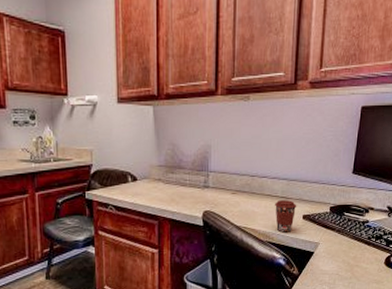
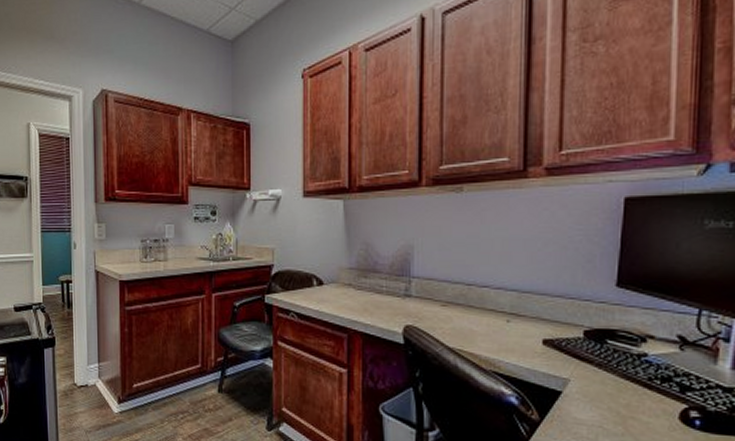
coffee cup: present [275,200,297,233] -> none [501,318,534,361]

